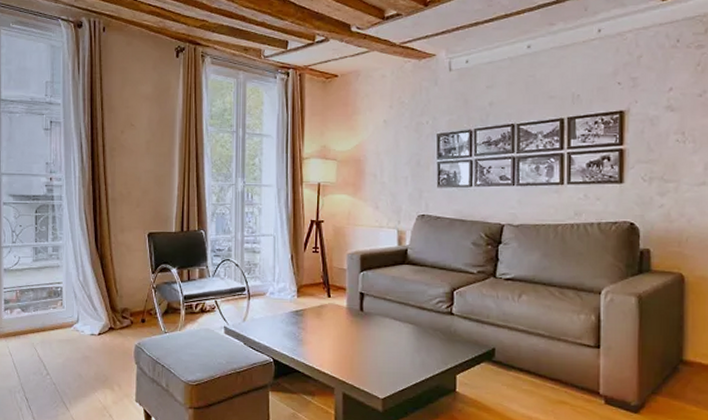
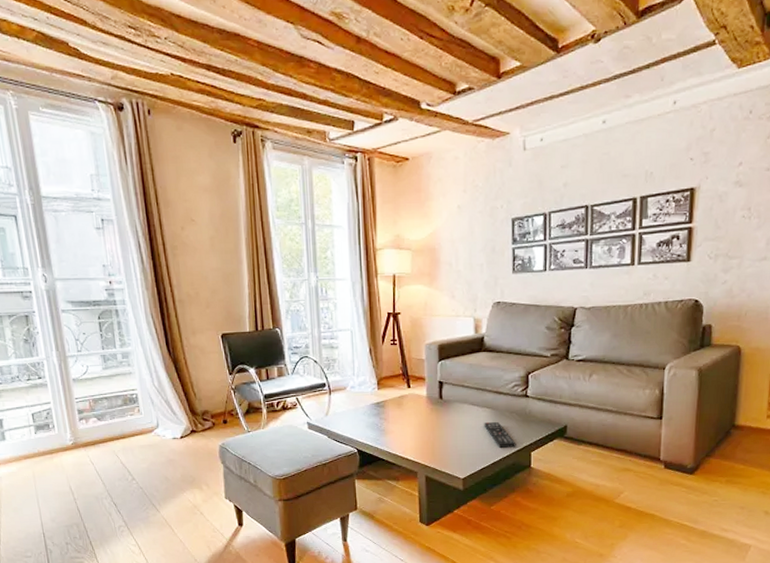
remote control: none [406,338,440,368] -> present [484,421,516,448]

